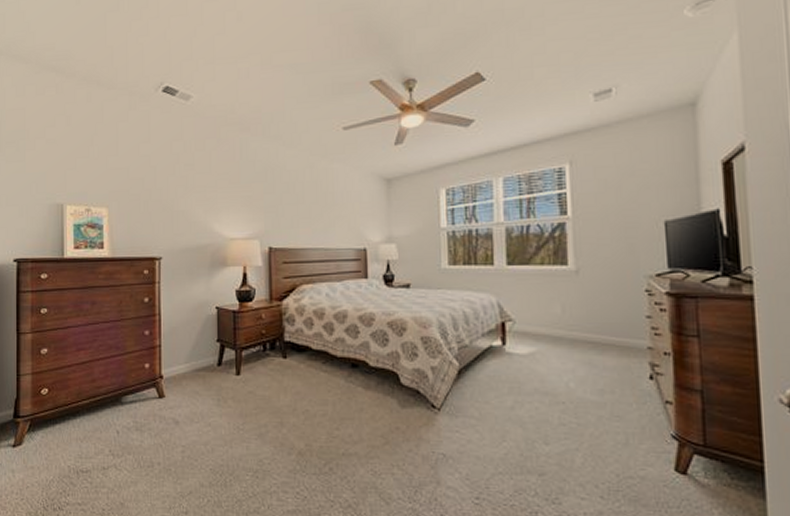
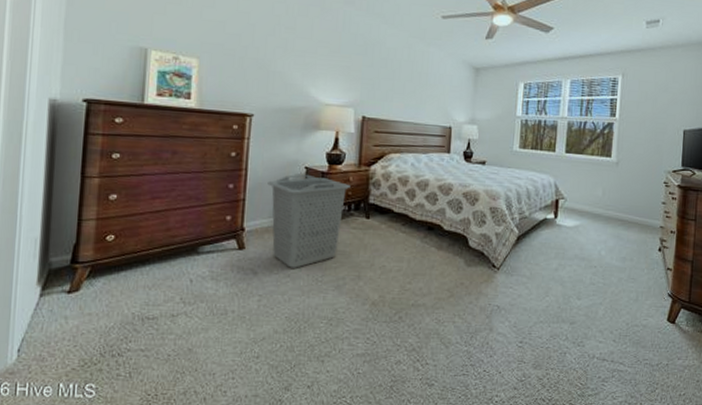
laundry basket: none [181,314,264,416] -> present [267,174,351,268]

